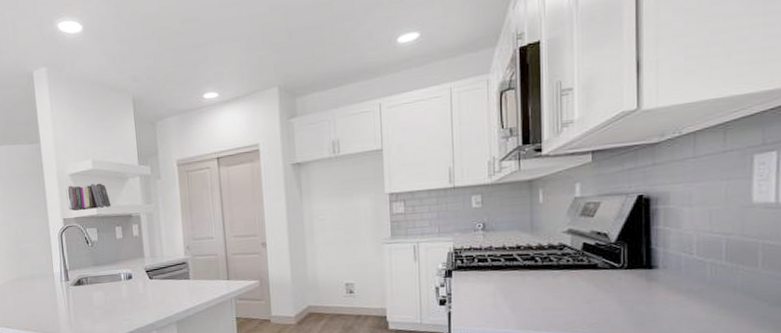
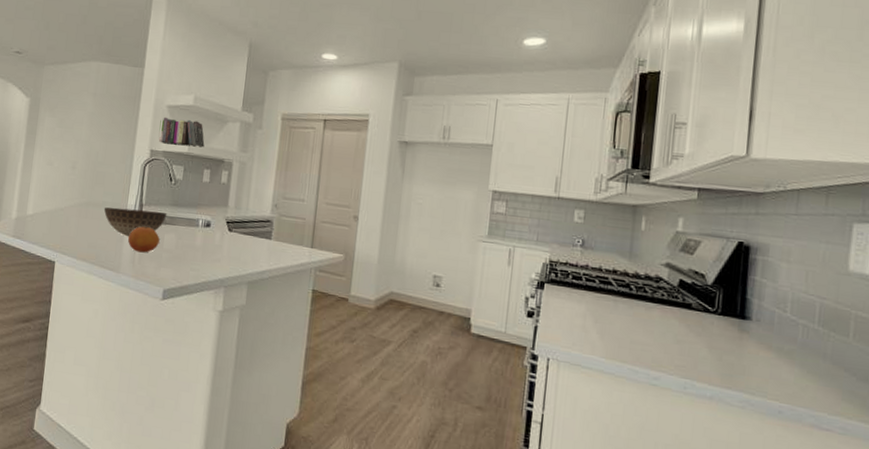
bowl: none [33,274,91,302] -> present [104,207,167,237]
fruit: none [61,289,90,314] -> present [128,226,160,253]

